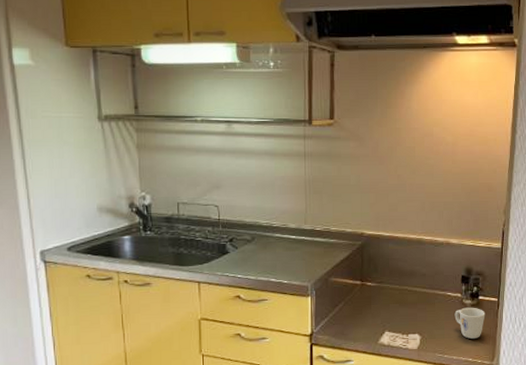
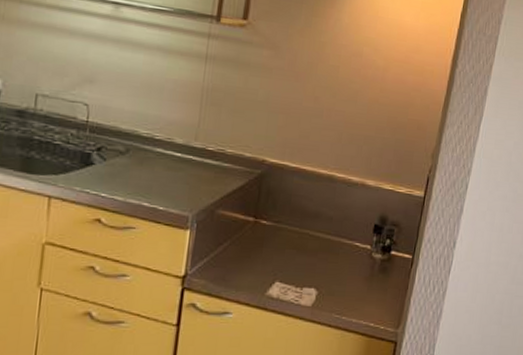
mug: present [454,307,486,339] -> none [360,262,396,300]

